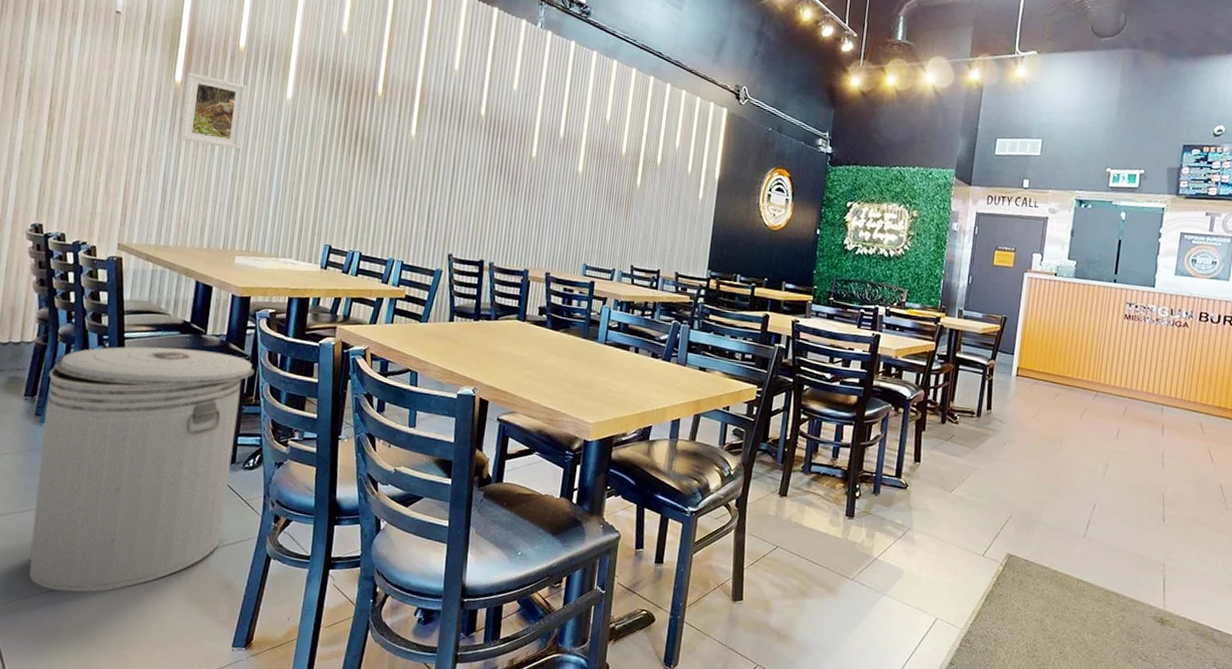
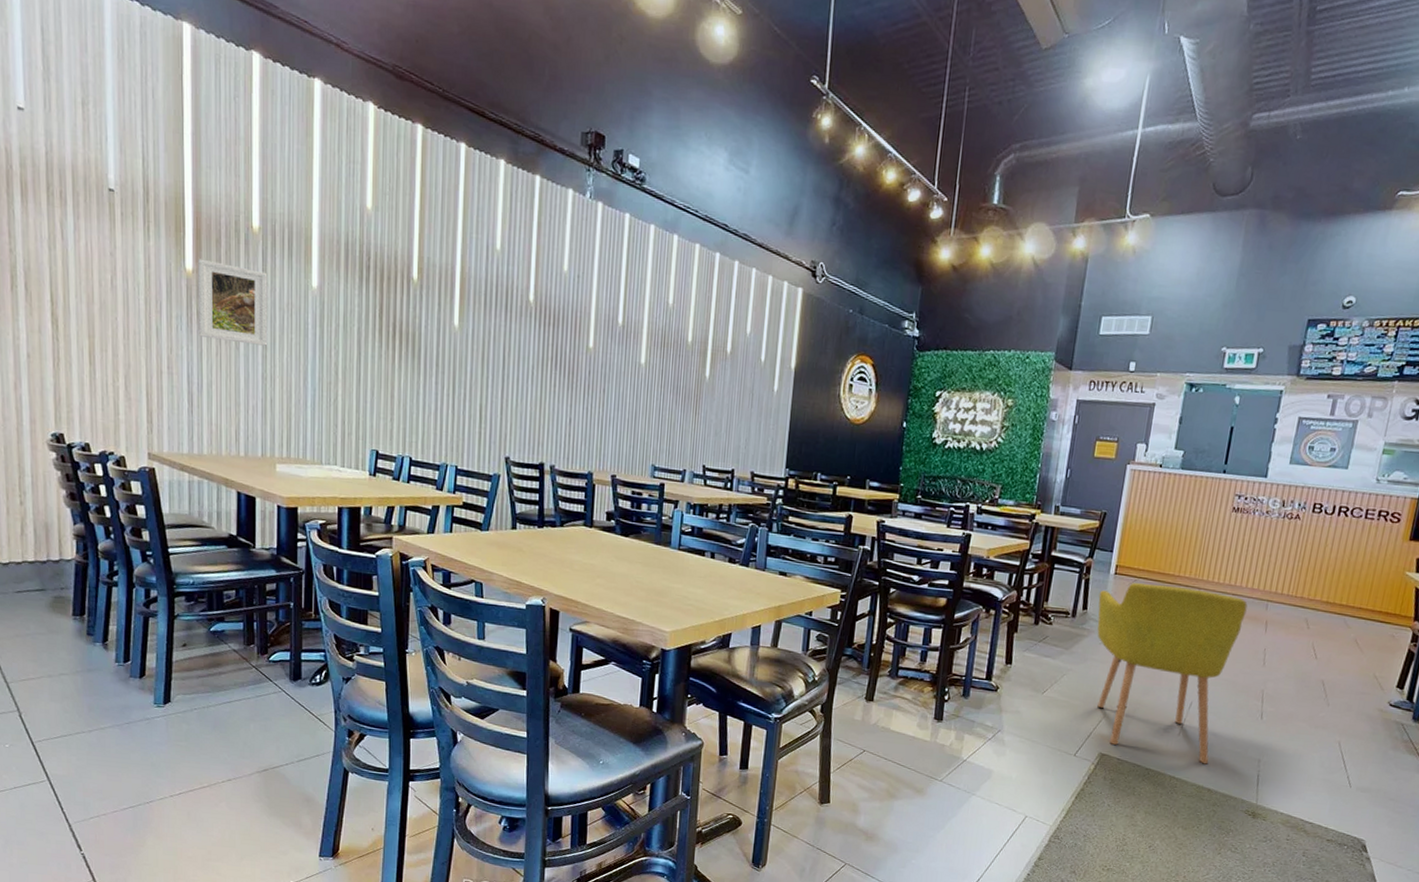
can: present [29,346,254,592] -> none [95,562,310,808]
chair: none [1001,384,1144,568] -> present [1097,583,1248,765]

